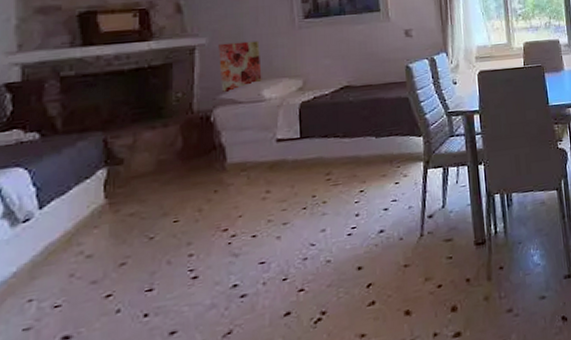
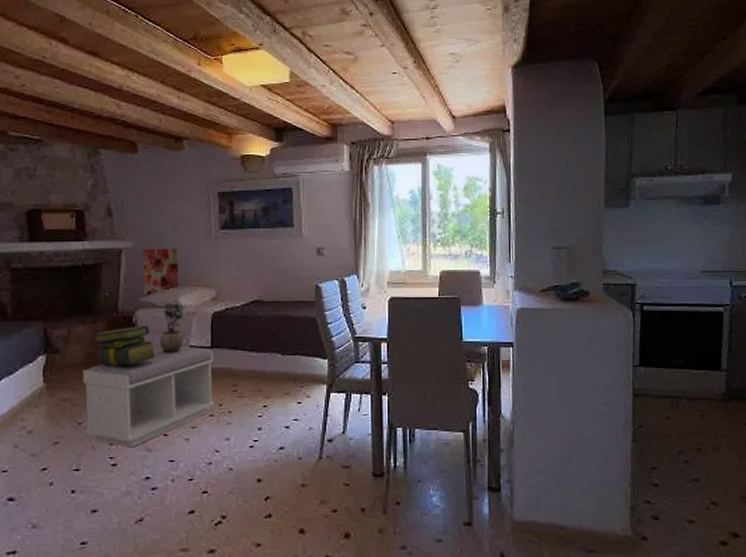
bench: none [152,139,307,256] -> present [82,345,214,448]
stack of books: none [164,124,240,172] -> present [93,326,157,366]
potted plant: none [242,93,276,151] -> present [160,299,190,354]

